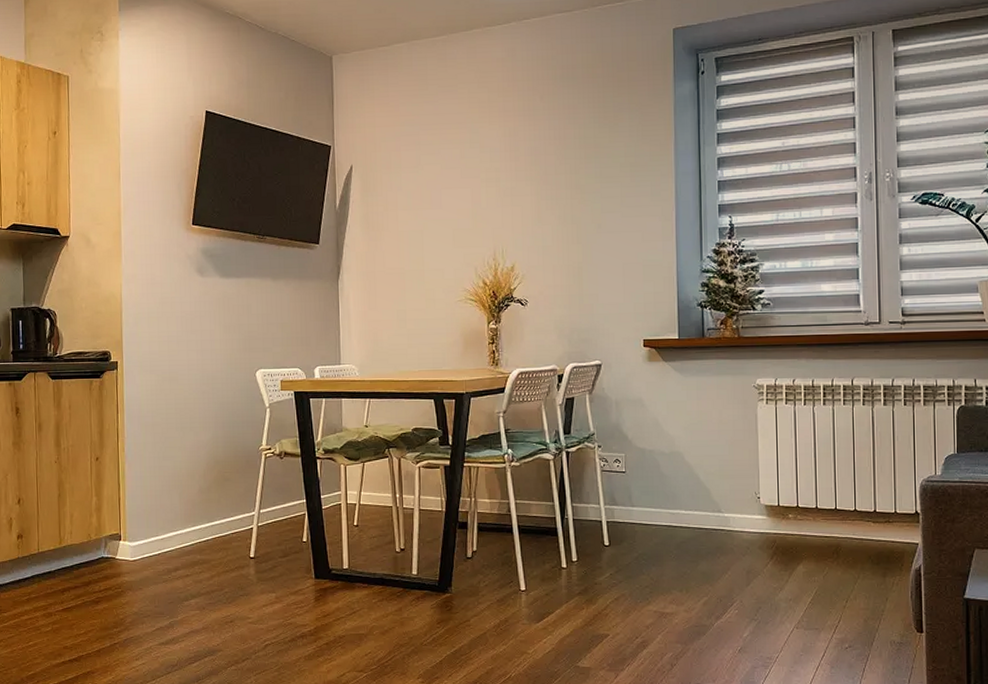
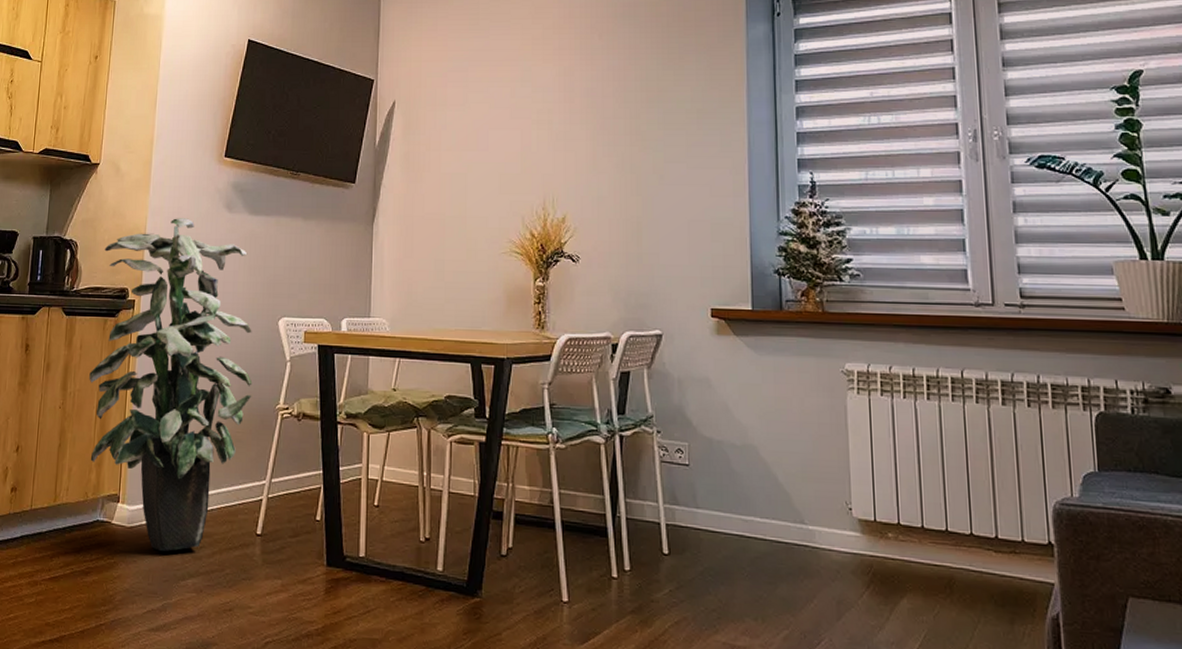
indoor plant: none [81,284,236,578] -> present [89,218,253,551]

